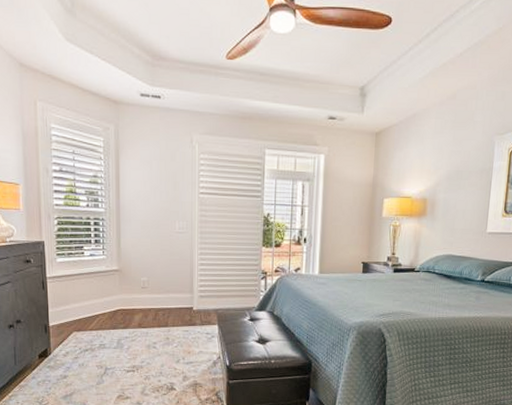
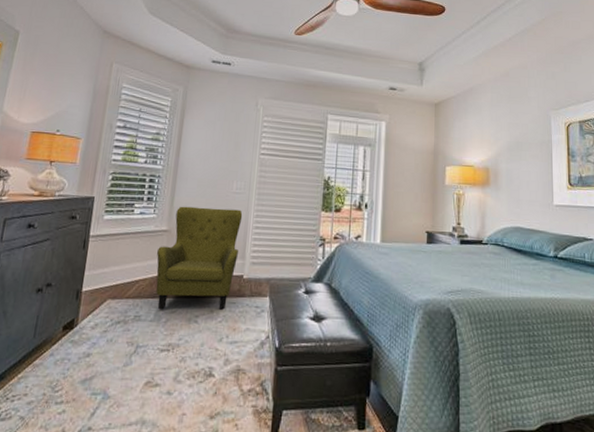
armchair: none [112,247,187,338] -> present [156,206,243,310]

